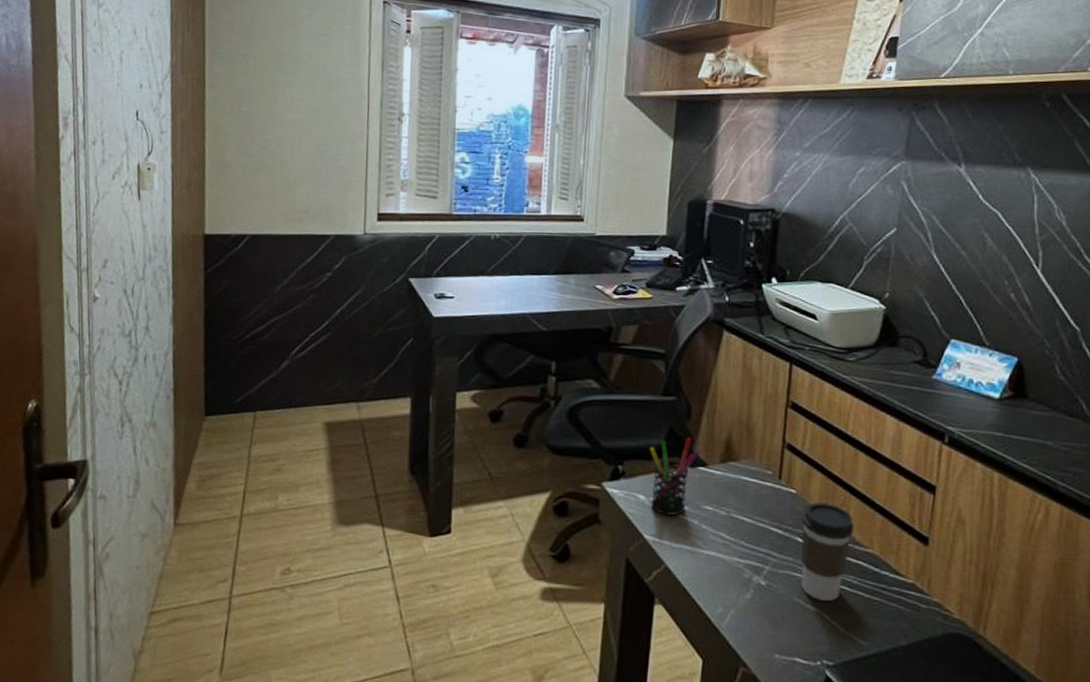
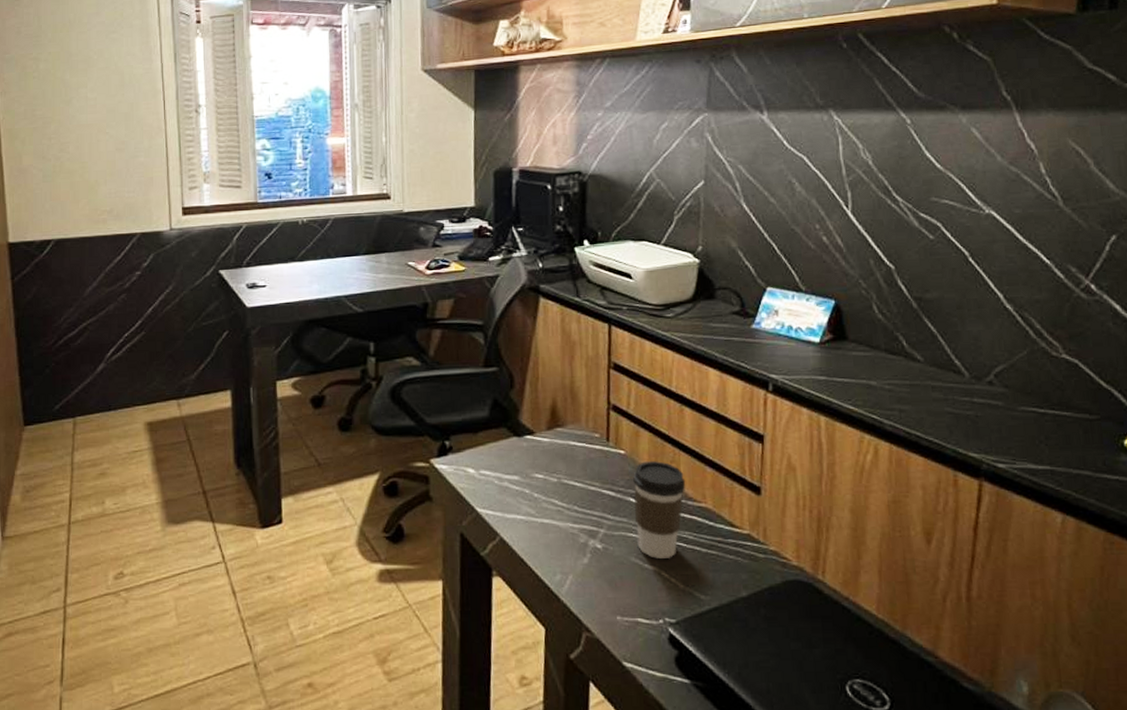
pen holder: present [650,437,699,516] -> none [475,407,525,487]

